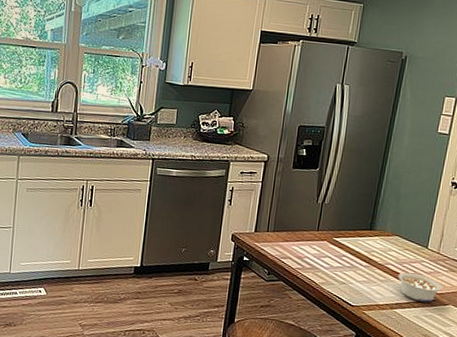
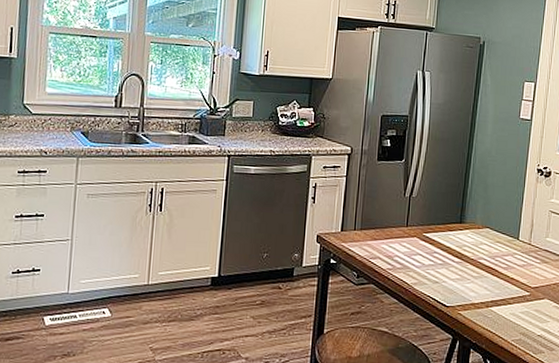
legume: present [398,272,443,302] -> none [491,266,536,298]

